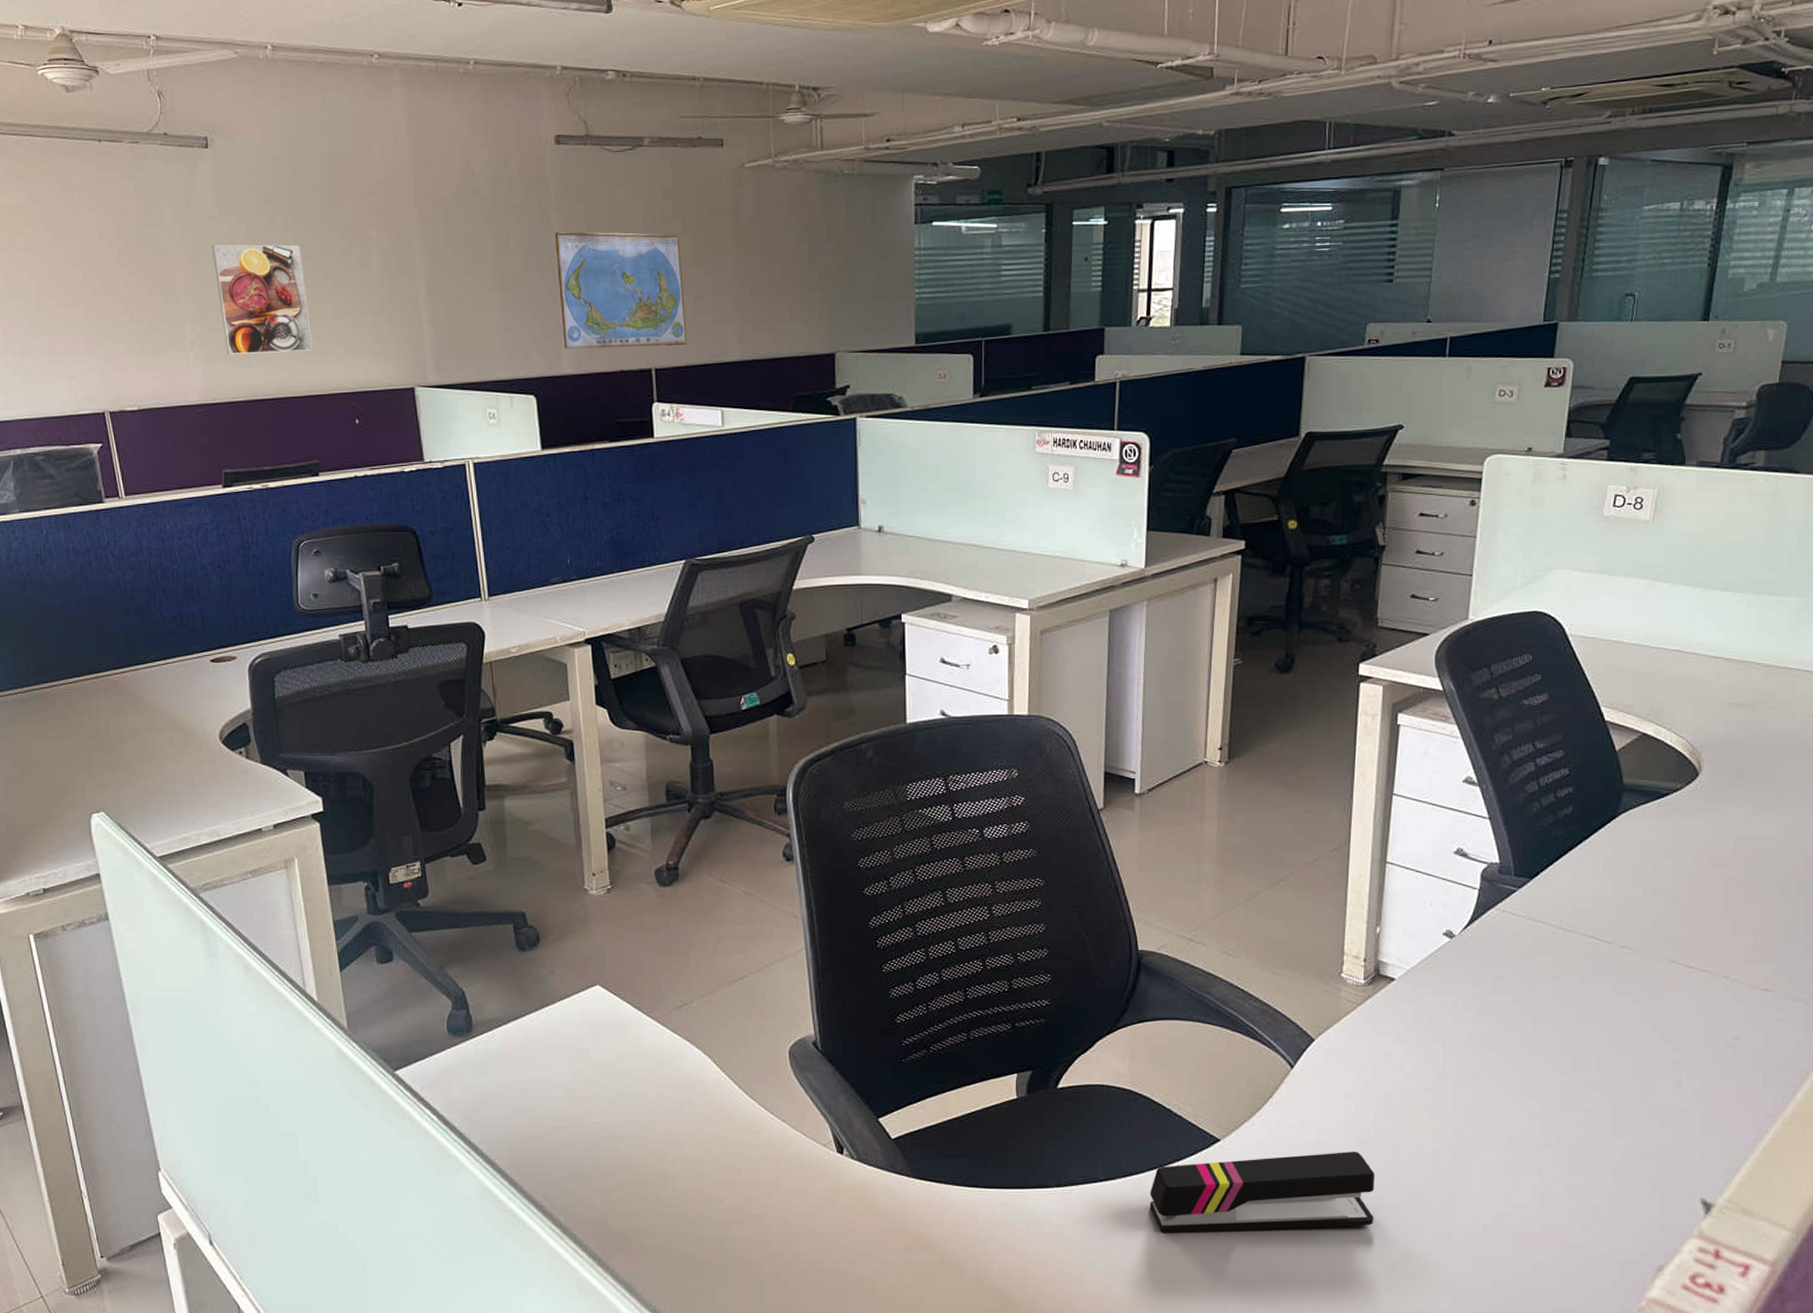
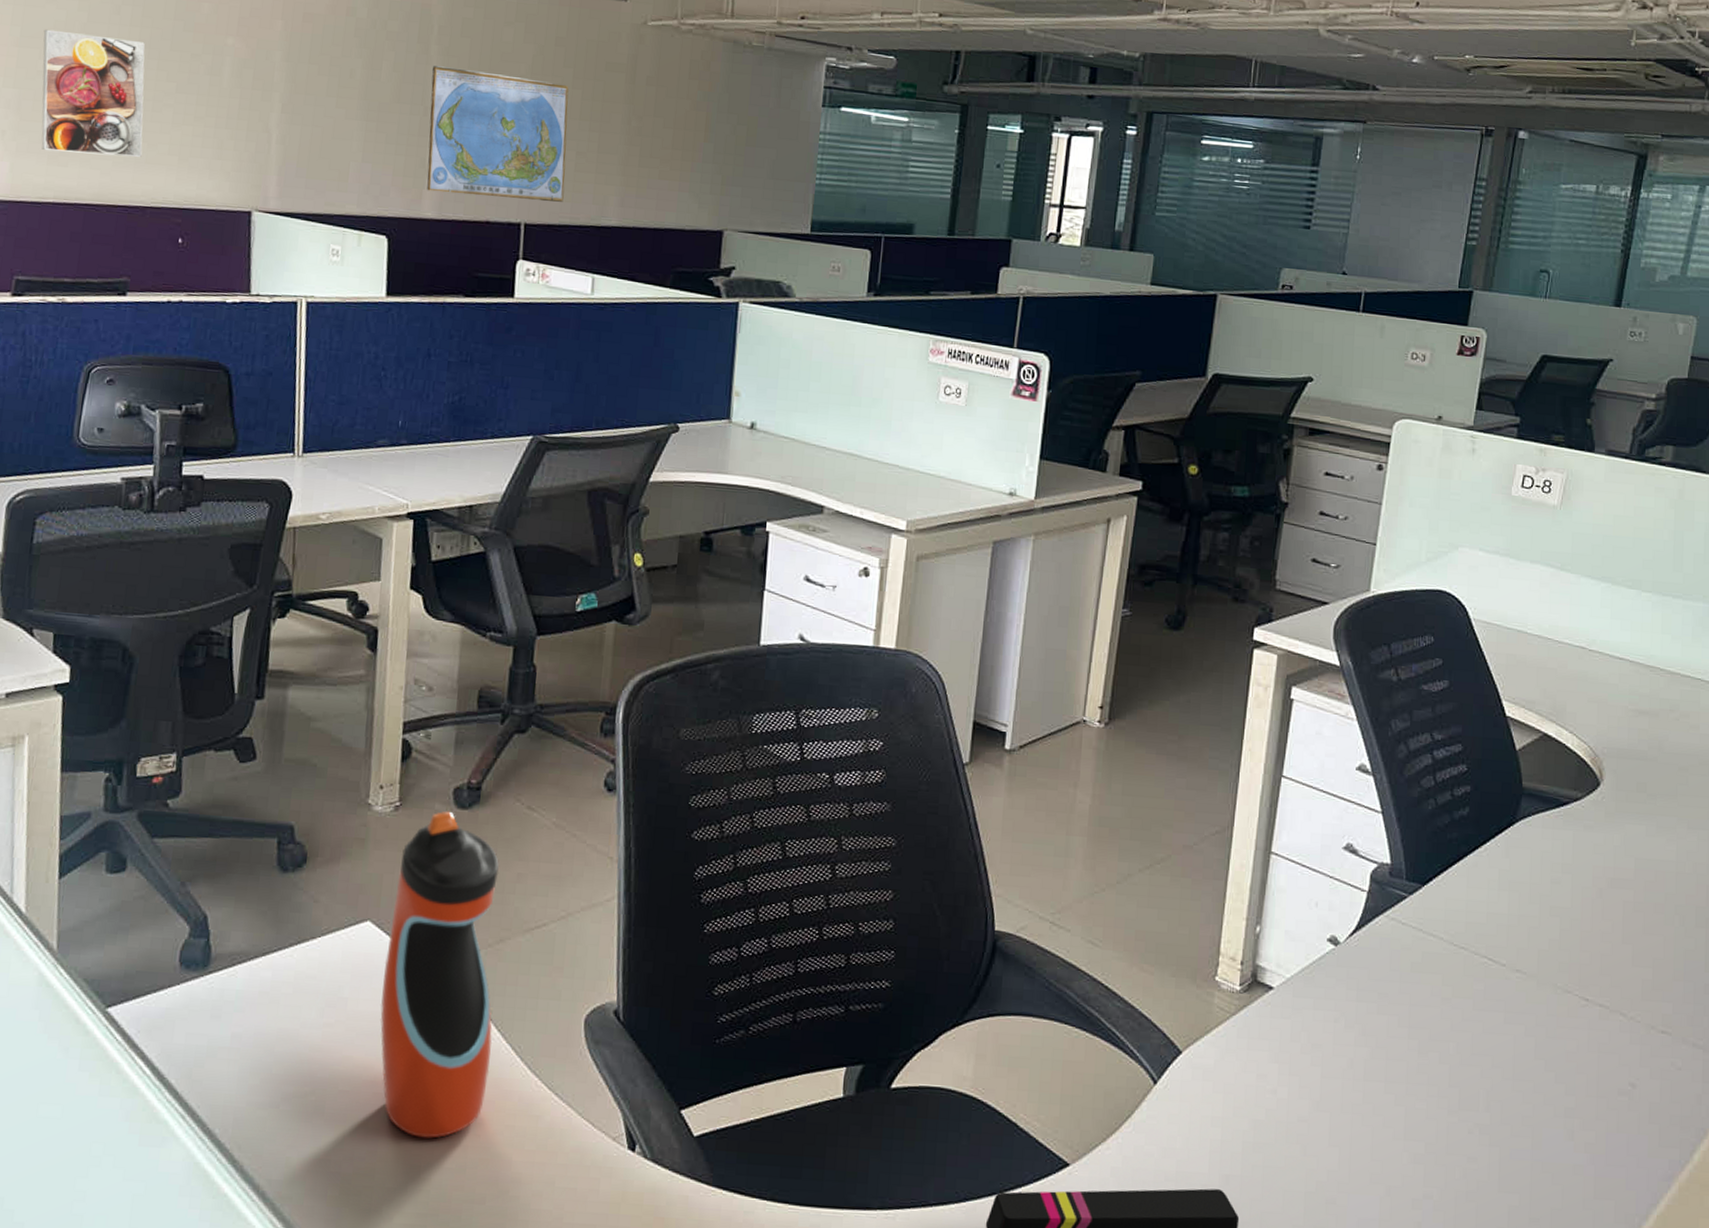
water bottle: none [615,889,714,1155] -> present [380,811,499,1139]

